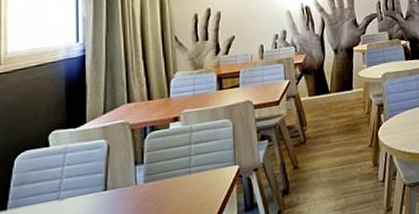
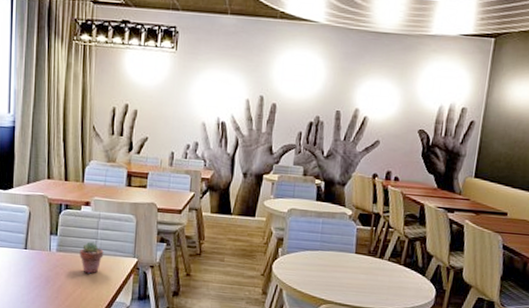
potted succulent: none [172,160,200,199] -> present [79,241,104,274]

